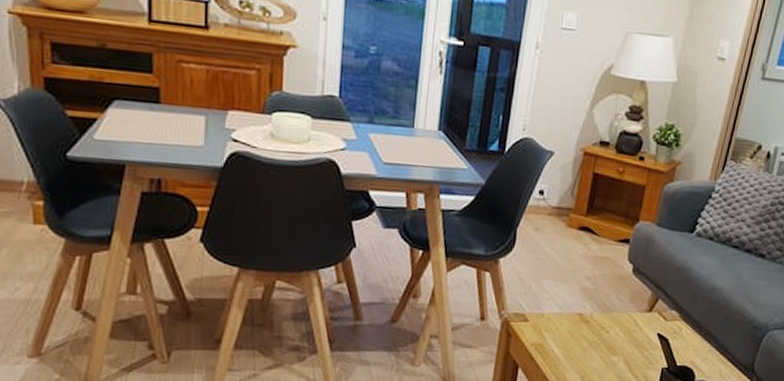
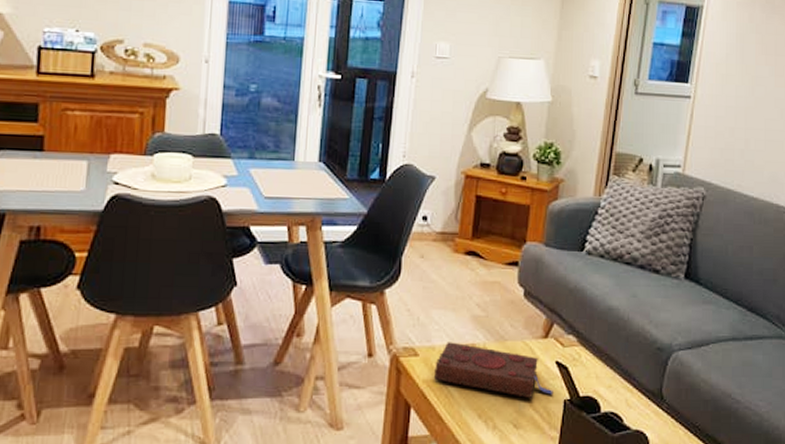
book: none [542,310,653,366] -> present [434,342,554,399]

